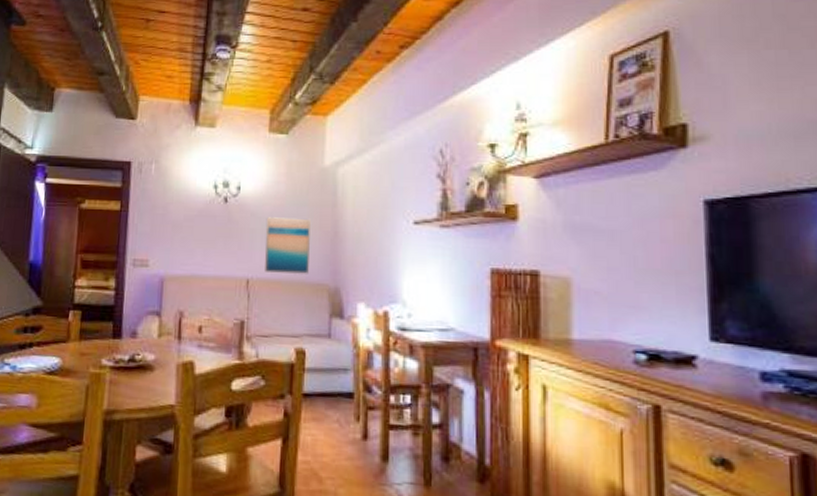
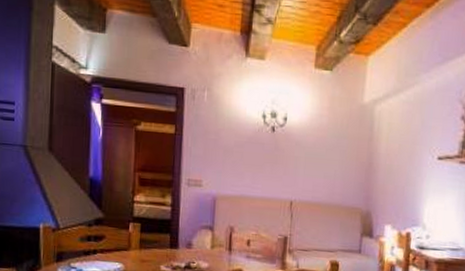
wall art: present [265,217,311,274] -> none [307,147,349,199]

